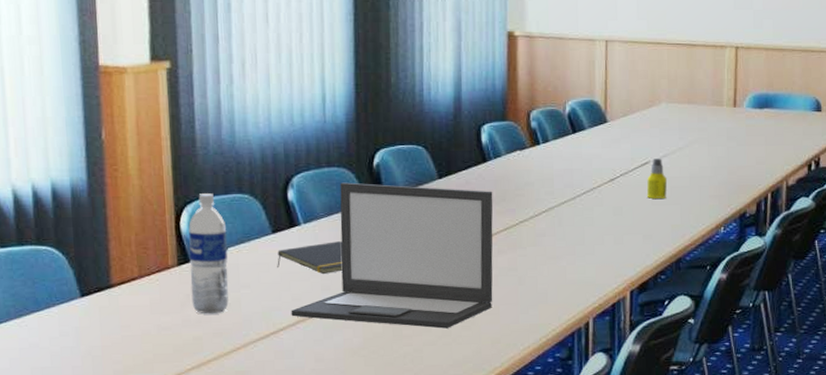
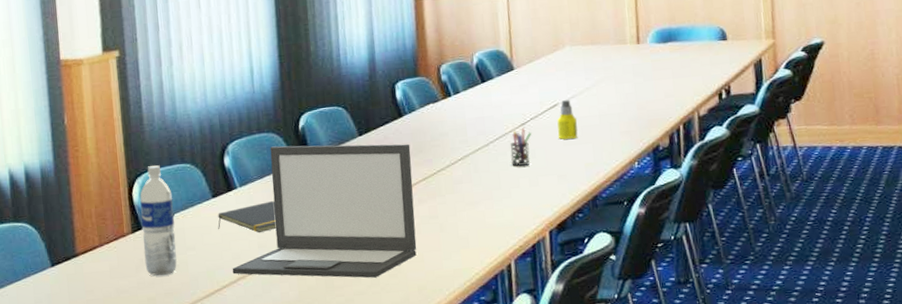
pen holder: none [597,184,620,222] -> present [510,128,531,166]

